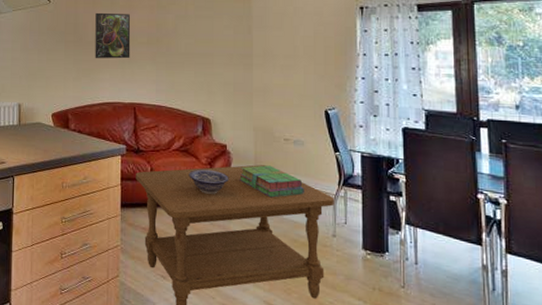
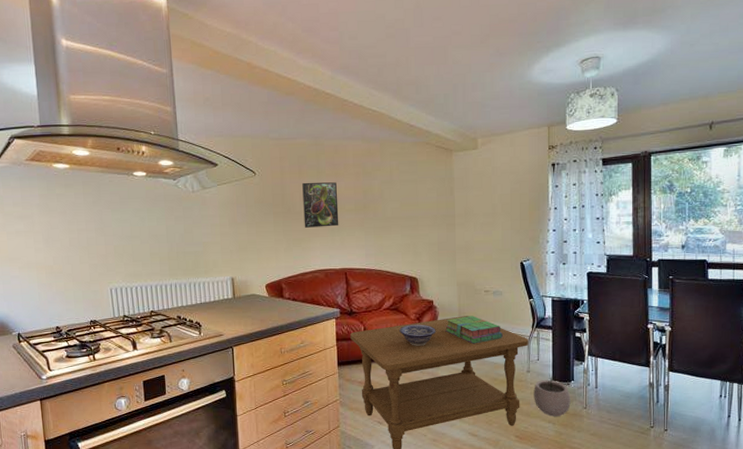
plant pot: none [340,241,385,294] -> present [534,373,571,416]

